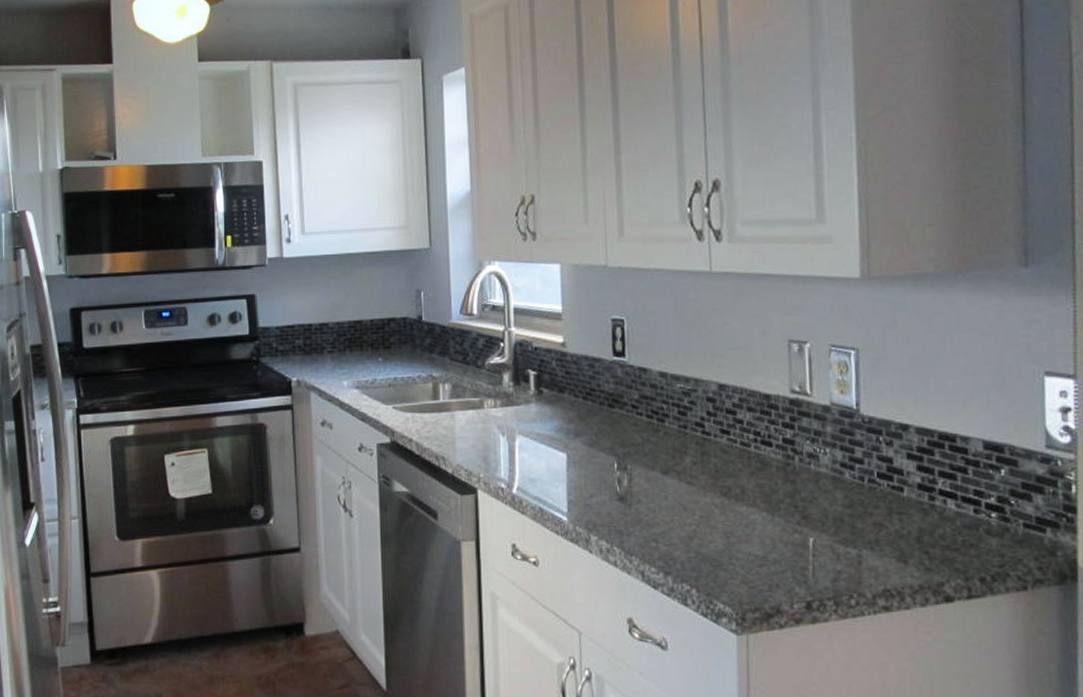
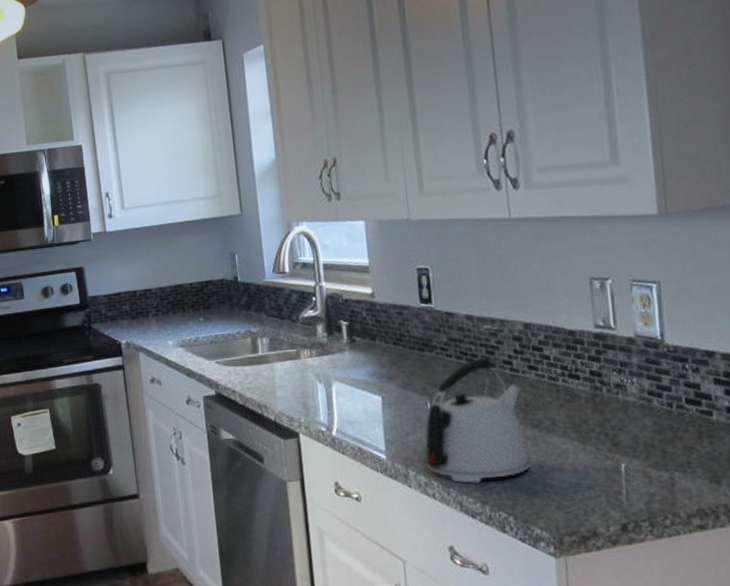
kettle: none [609,418,717,552] -> present [425,357,530,483]

